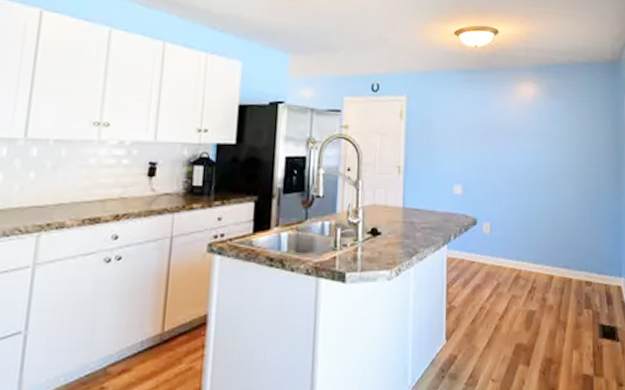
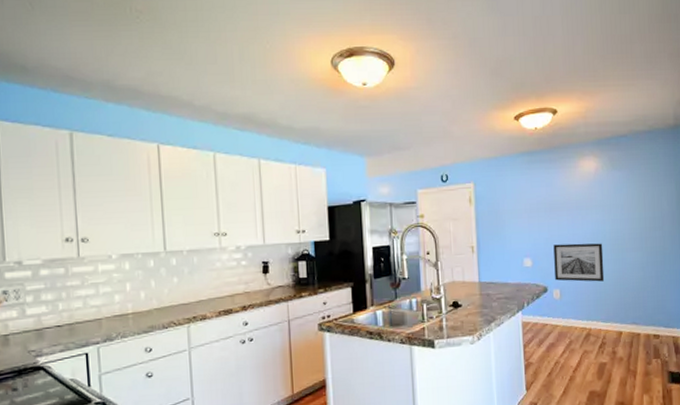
wall art: none [486,172,538,217] -> present [553,243,605,282]

